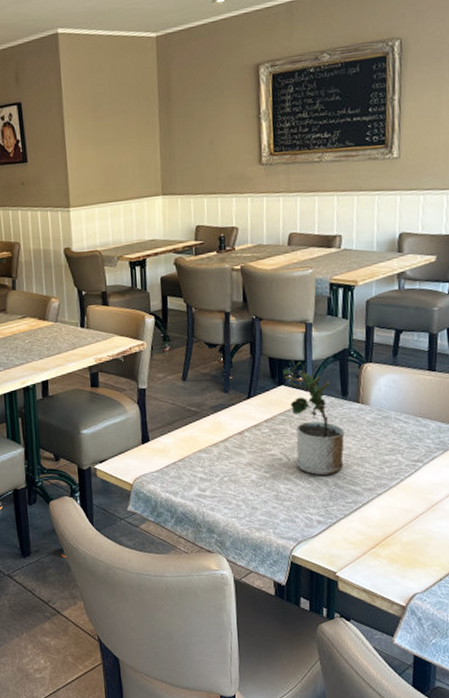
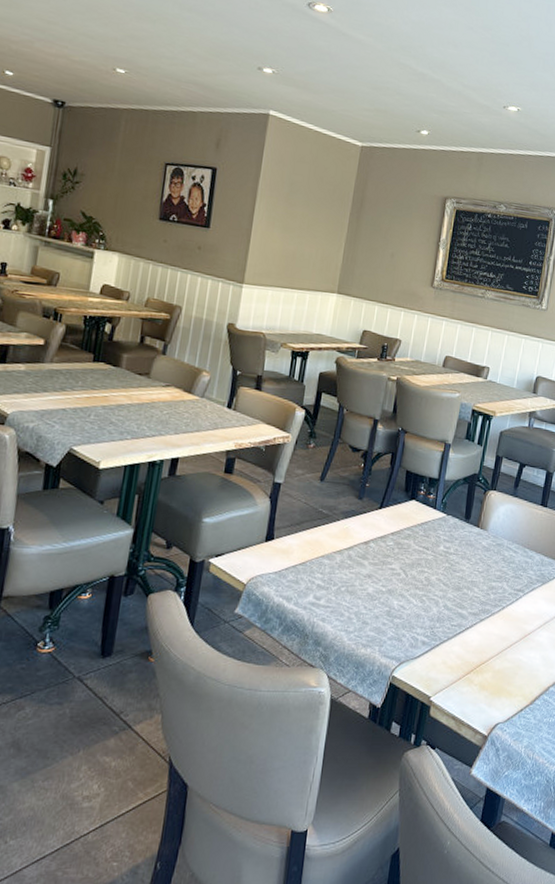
potted plant: present [282,361,345,476] -> none [413,479,462,596]

